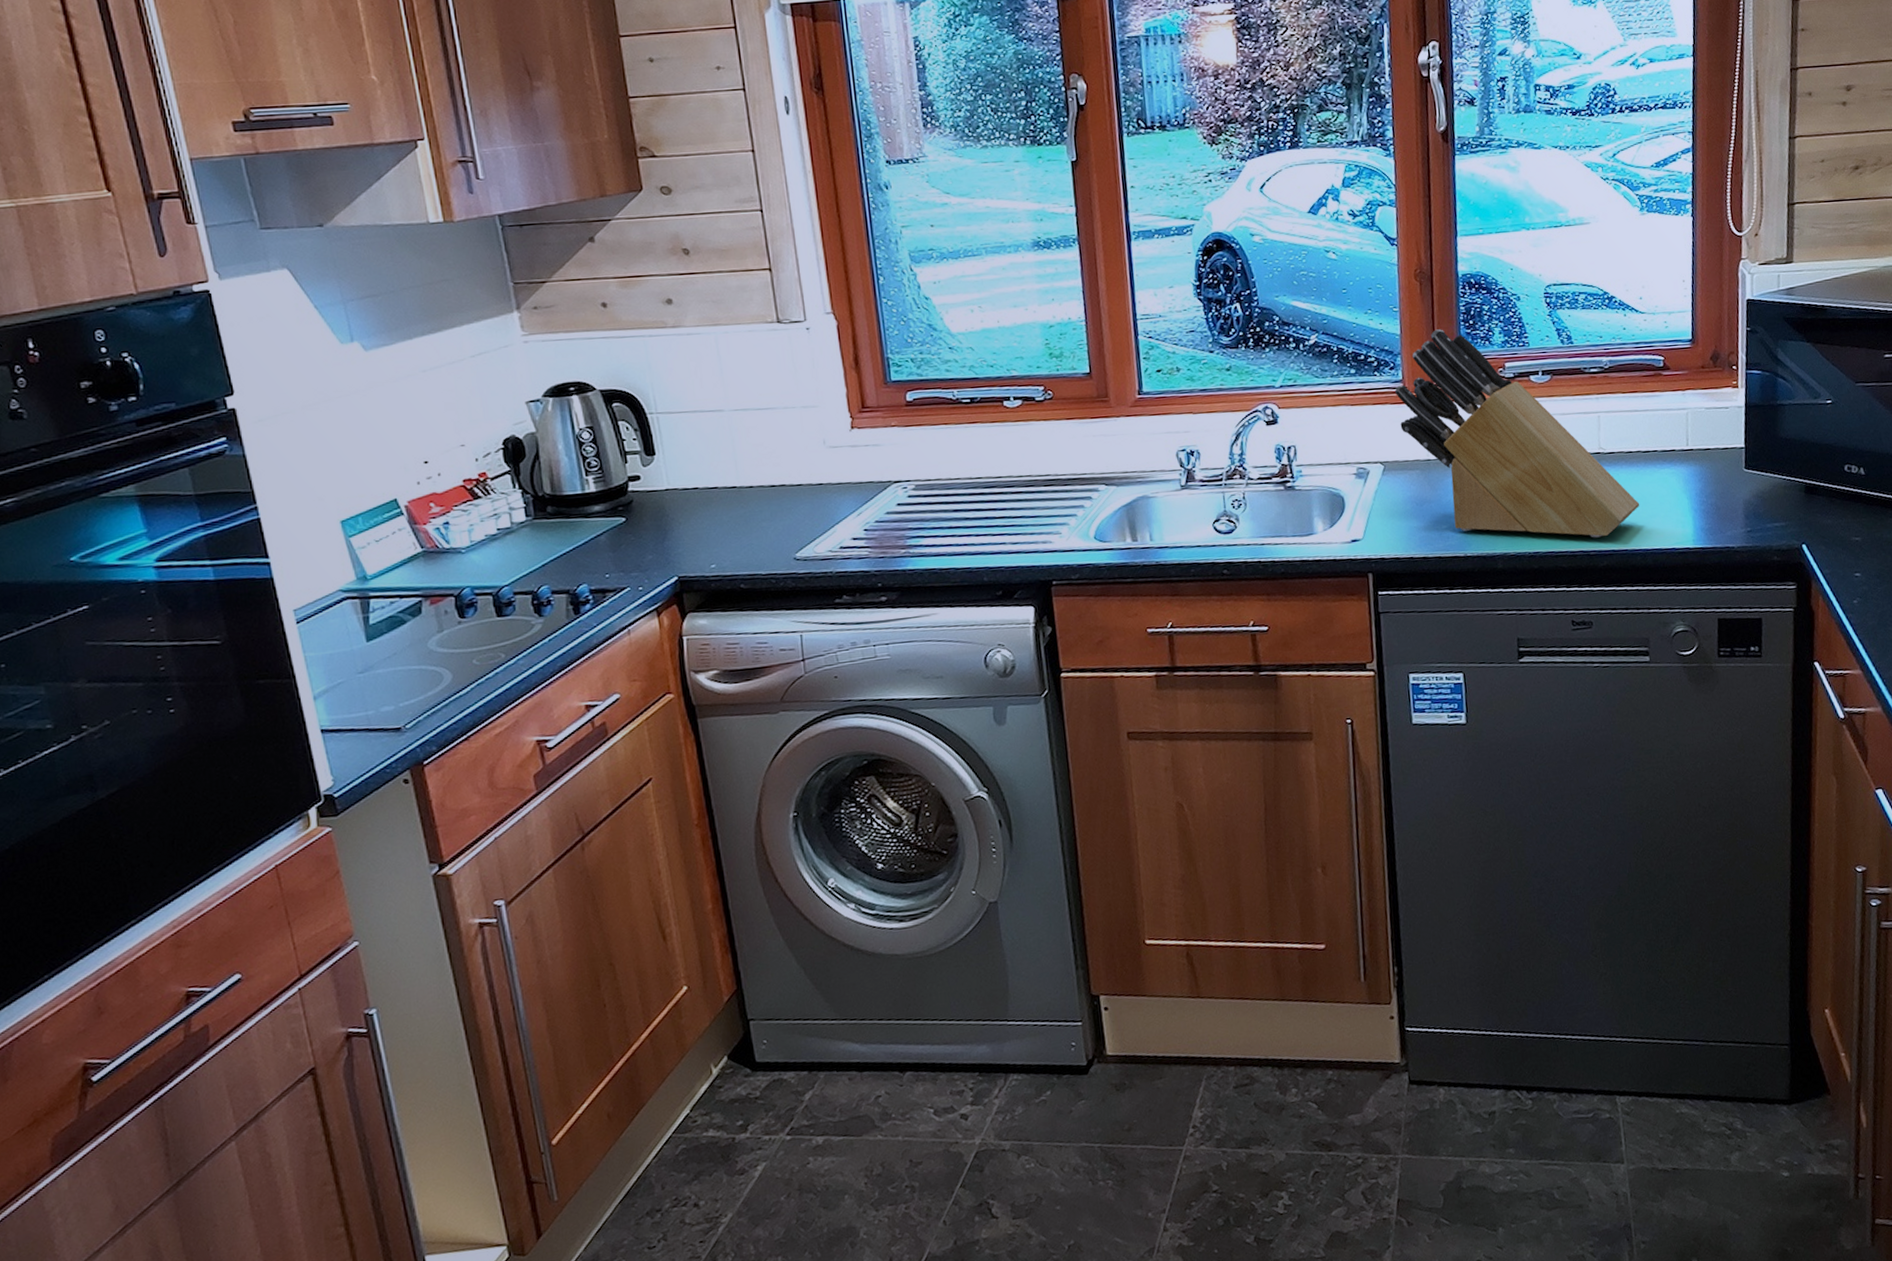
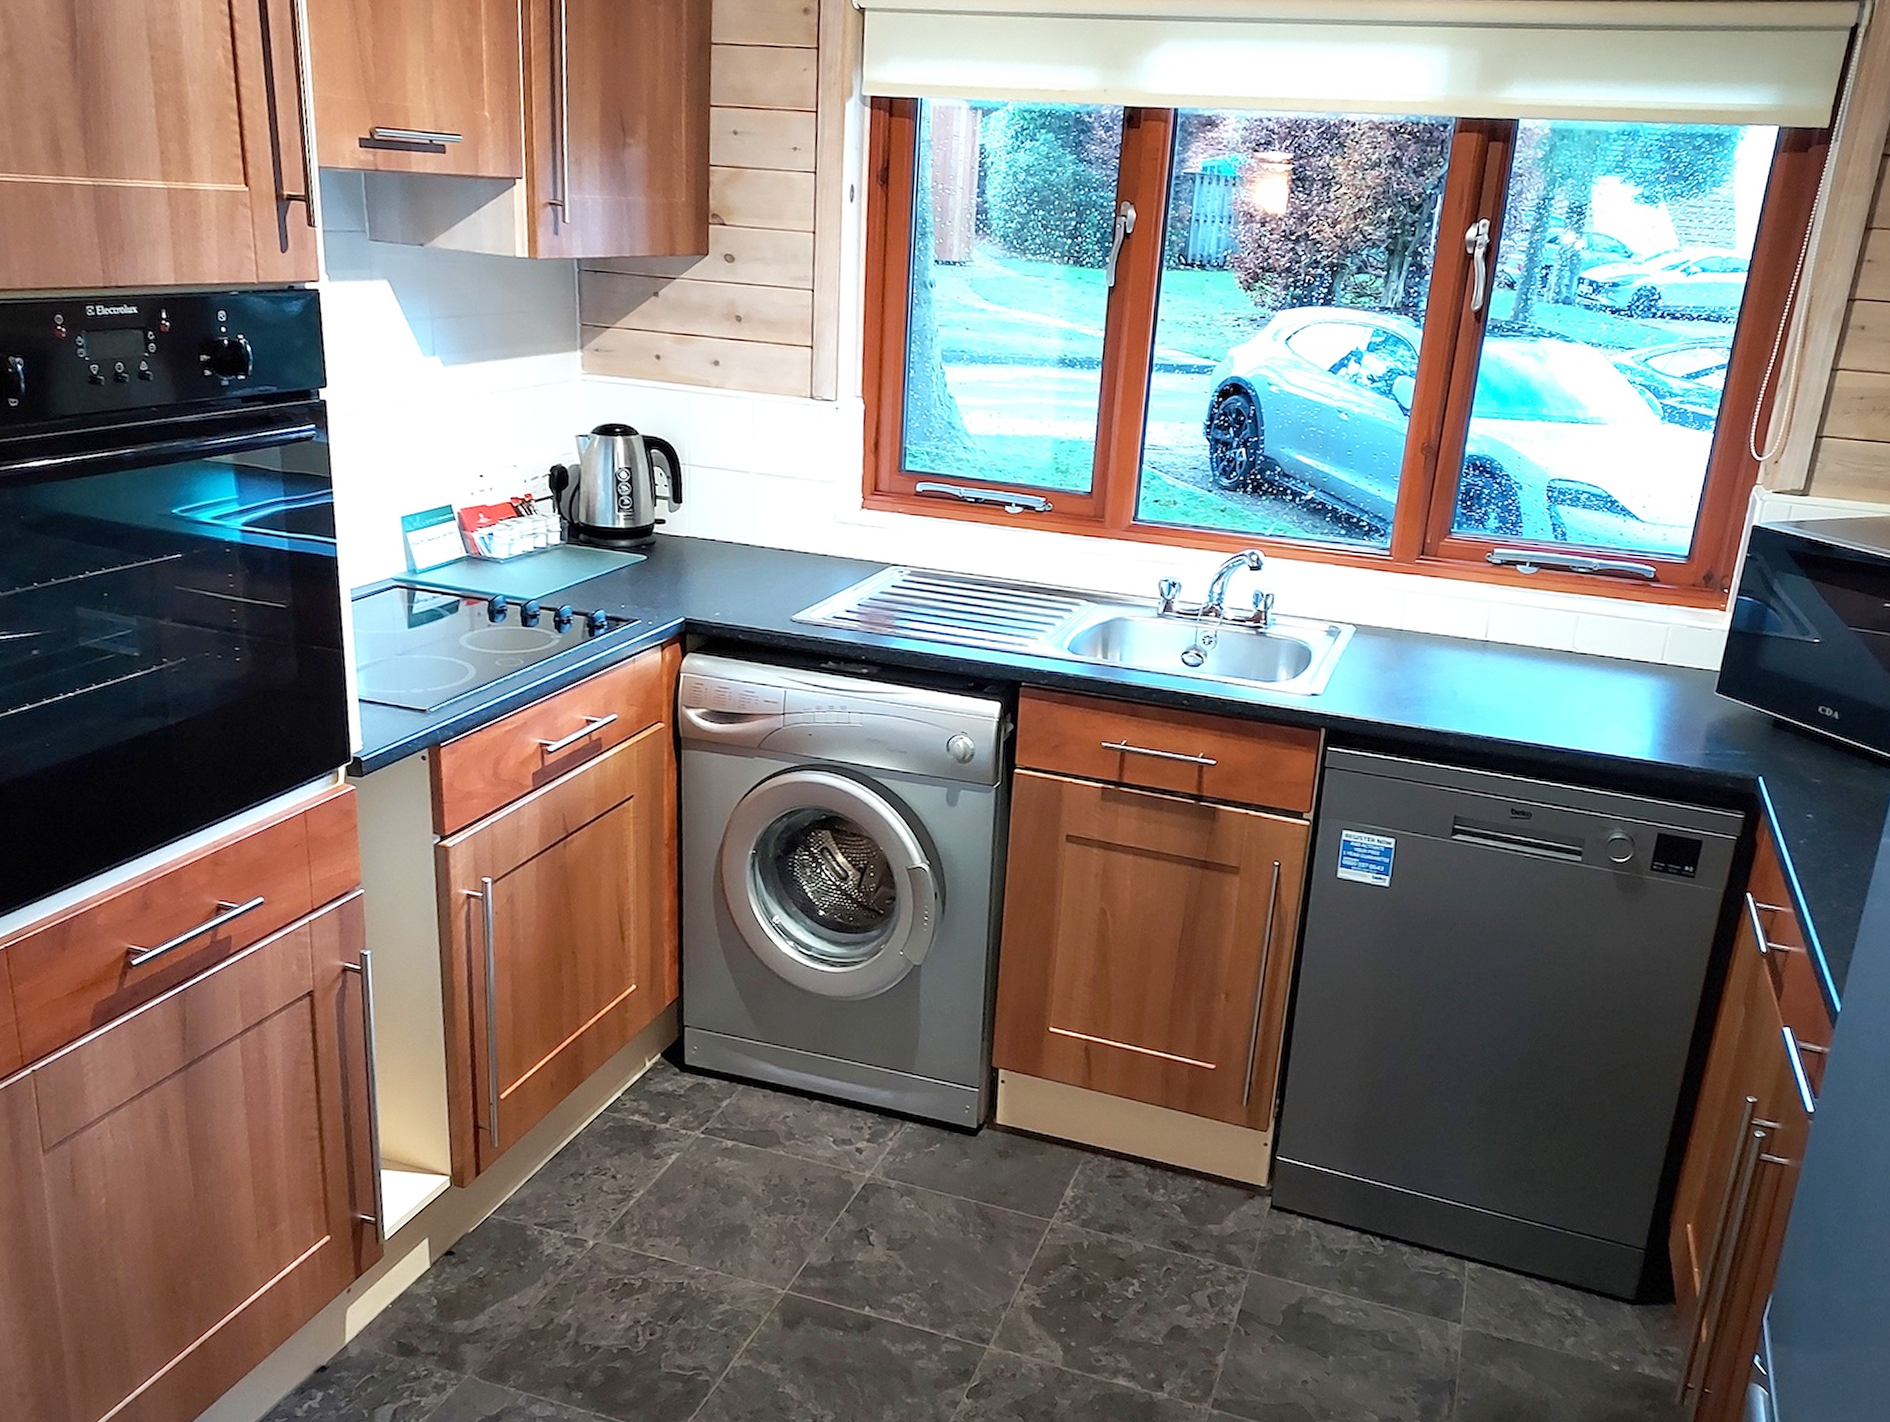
knife block: present [1395,329,1640,538] -> none [1379,505,1602,734]

